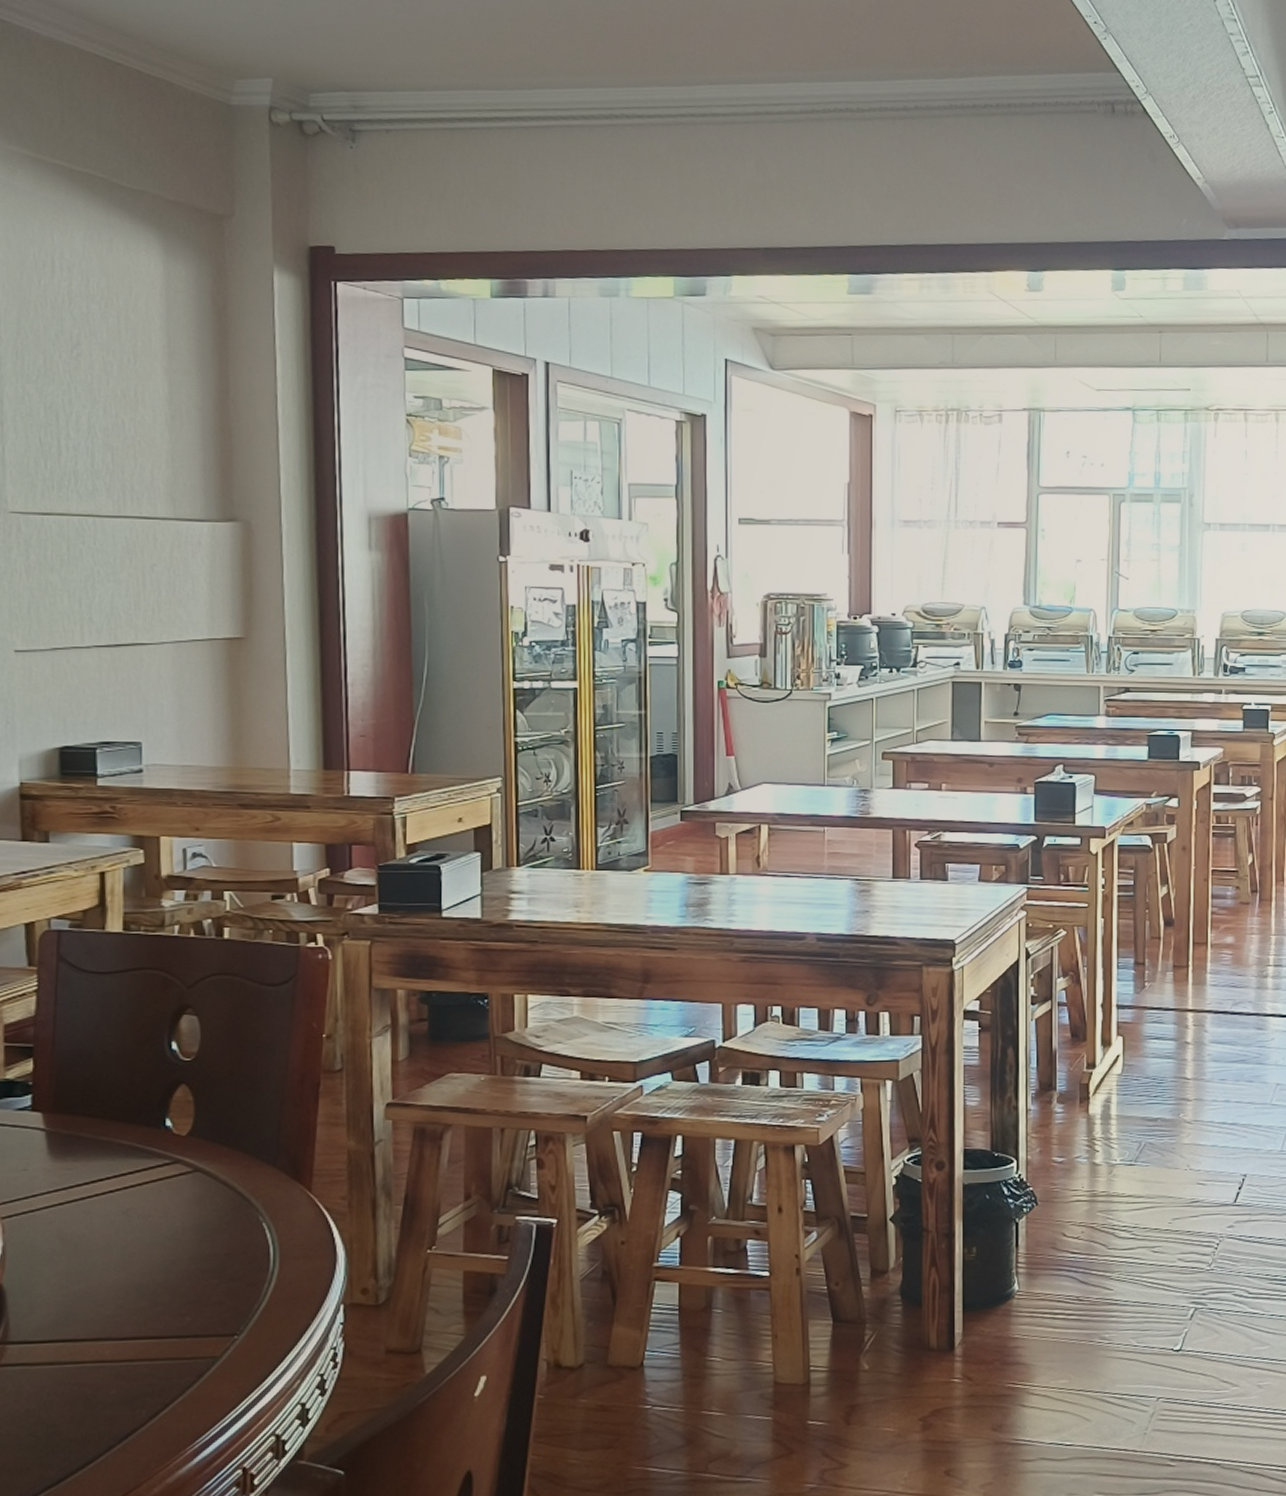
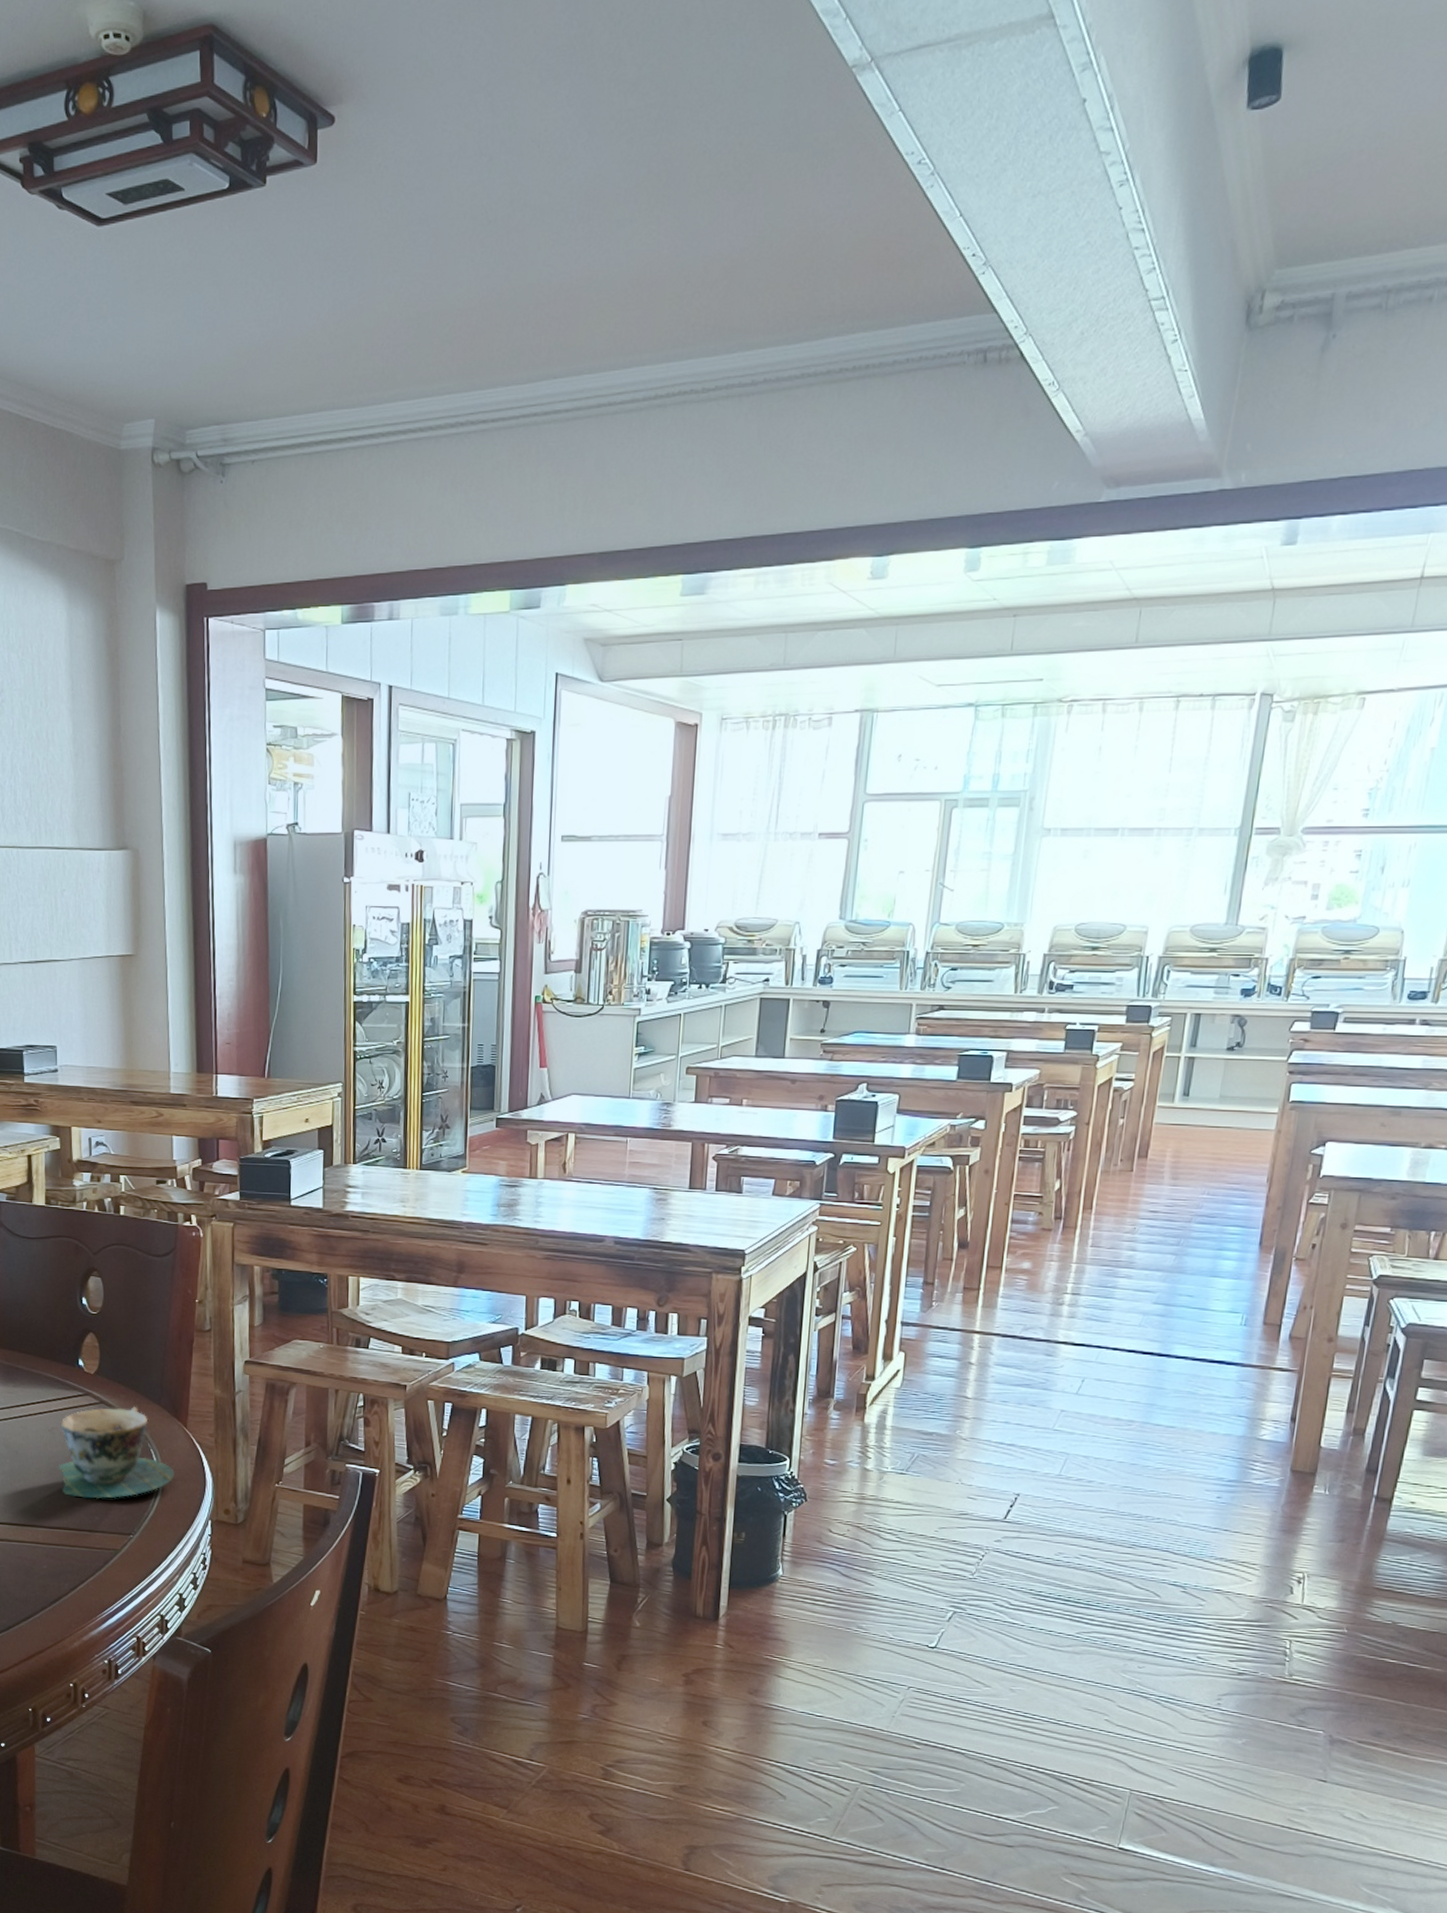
teacup: none [134,1171,295,1295] -> present [58,1406,174,1499]

